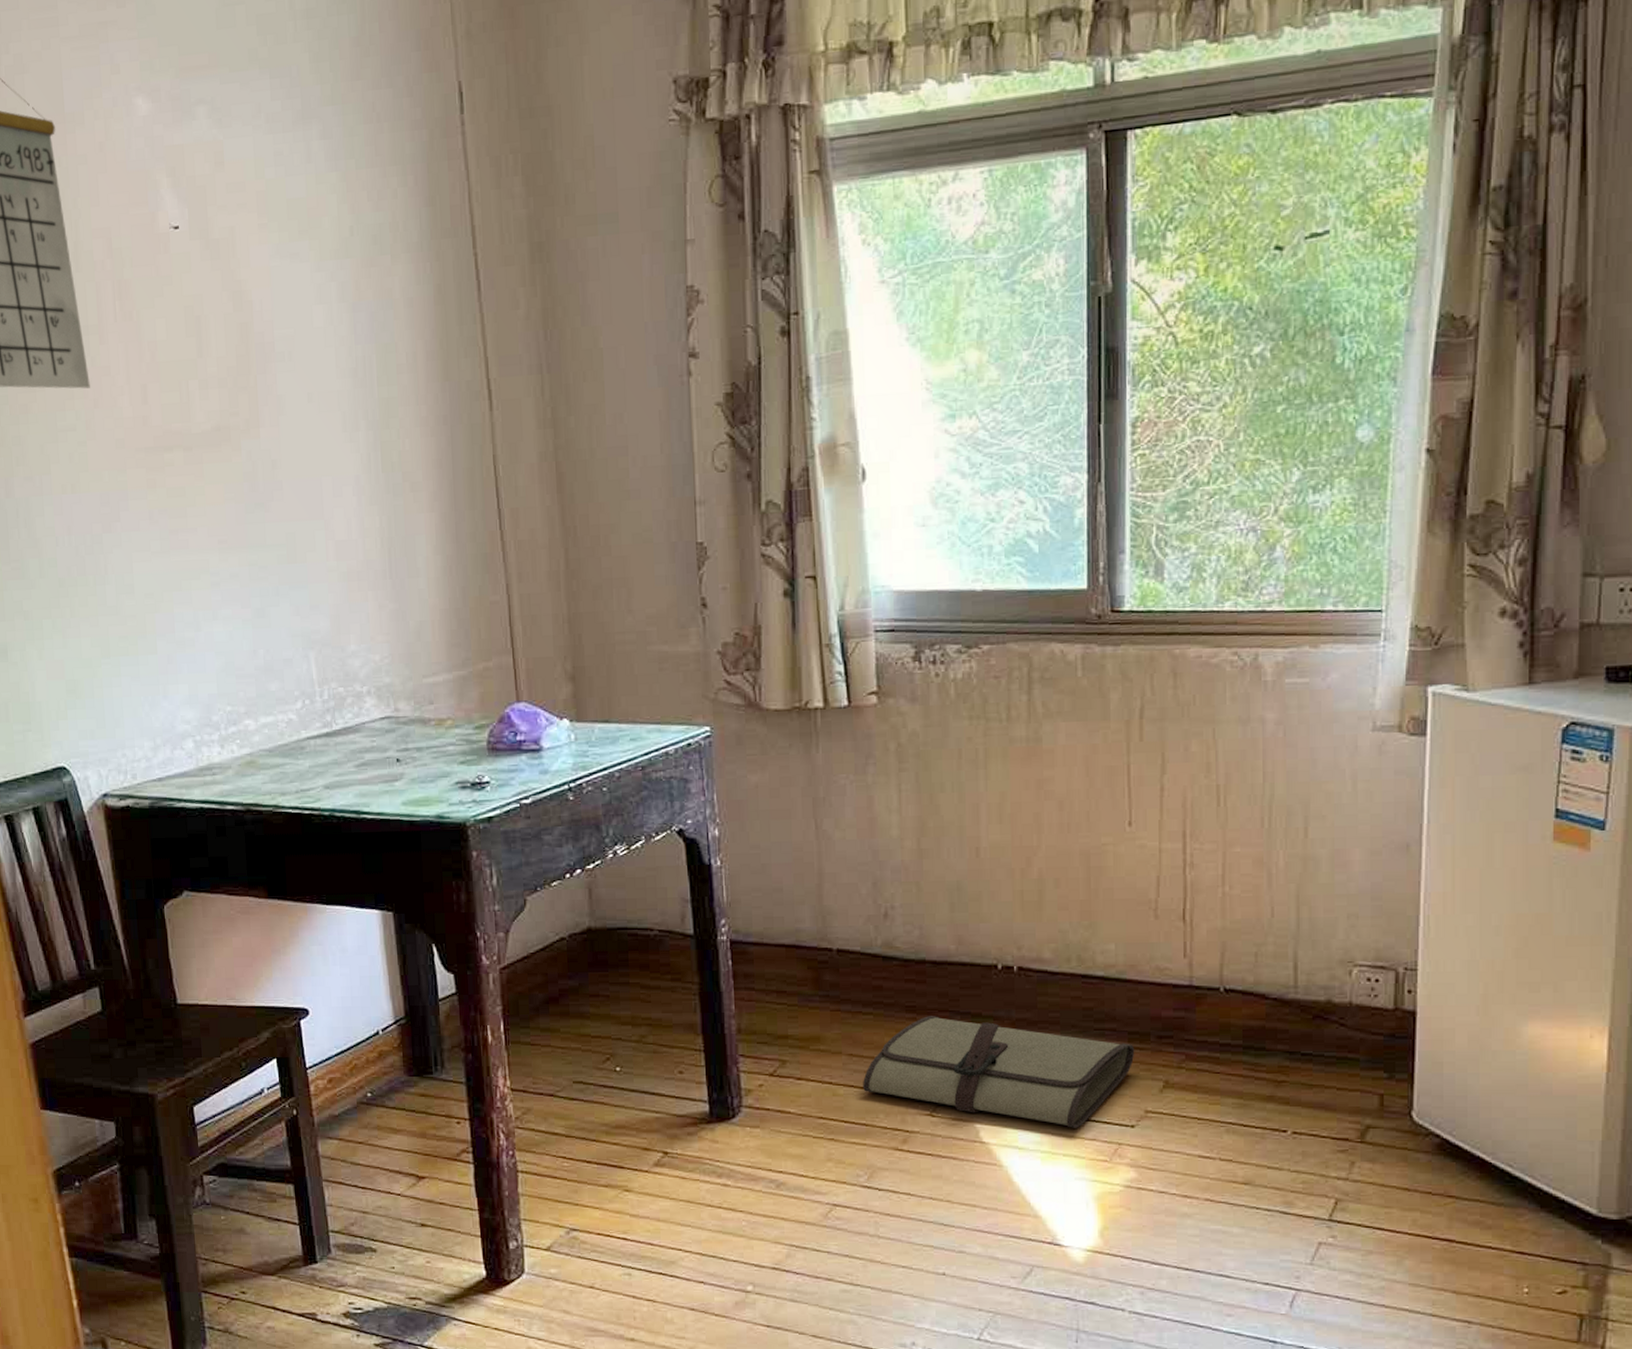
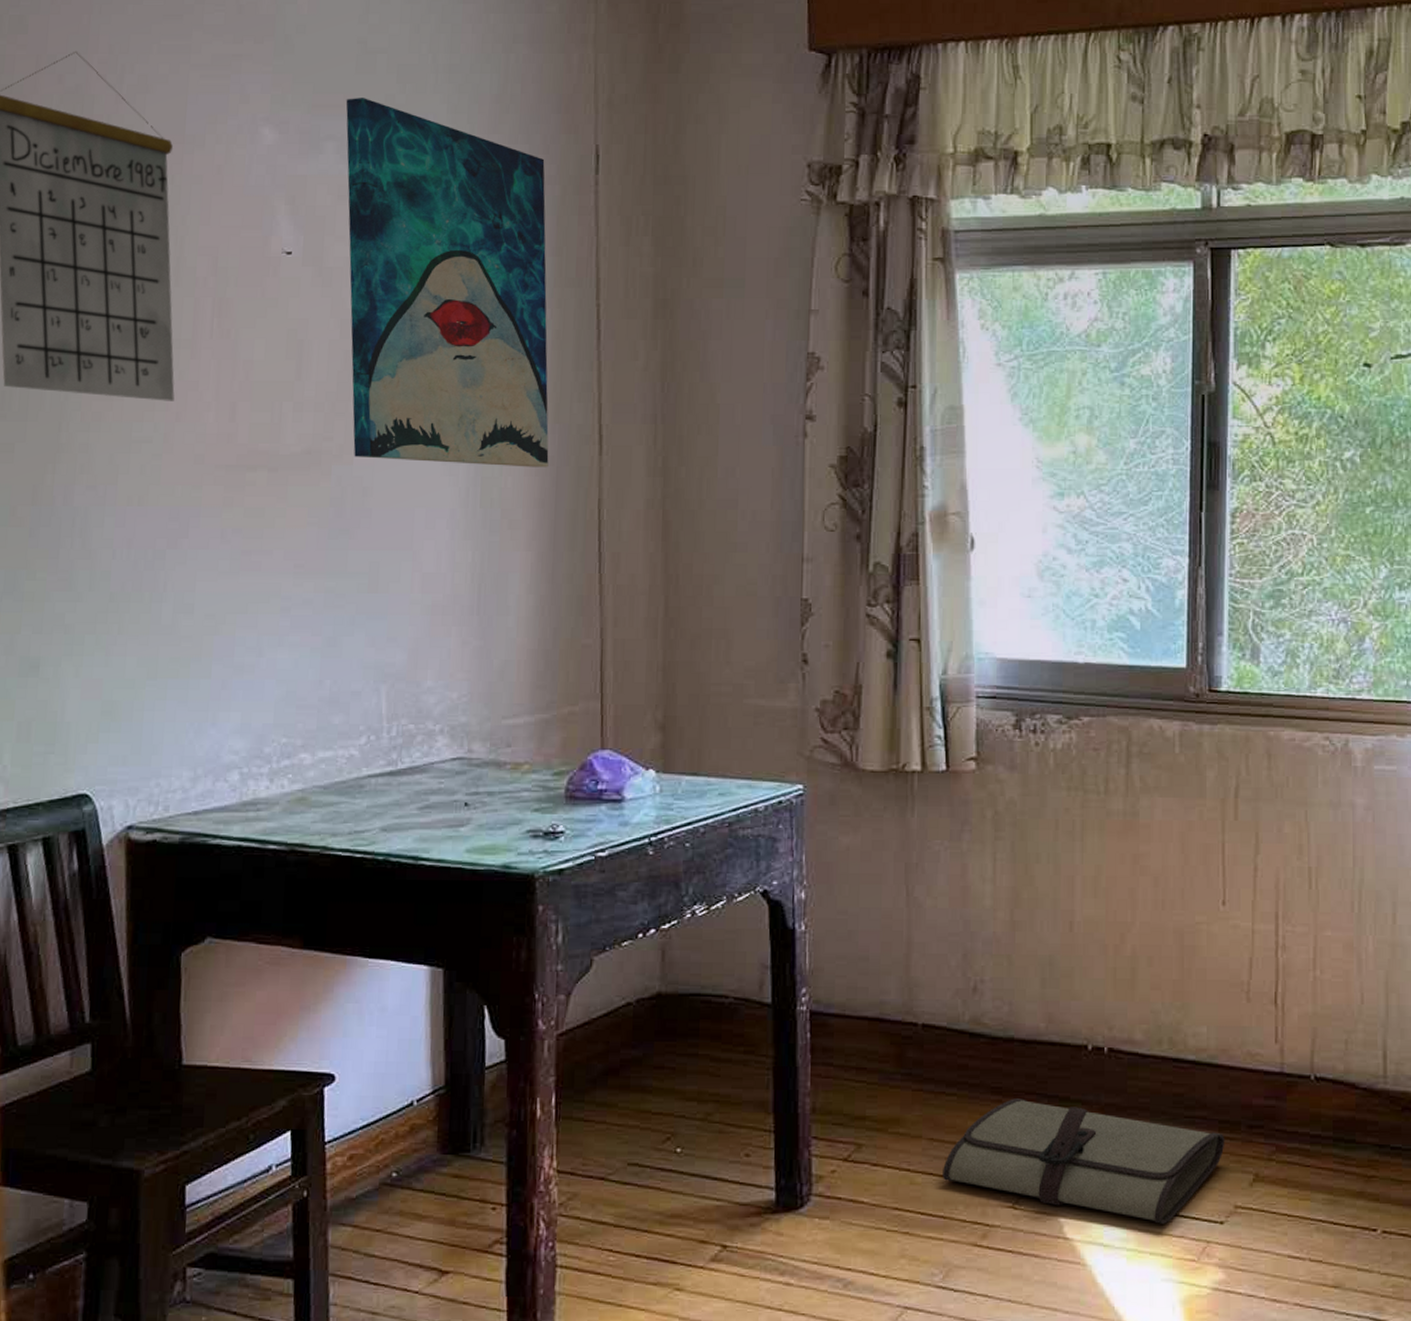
wall art: none [211,55,443,431] -> present [345,98,549,468]

